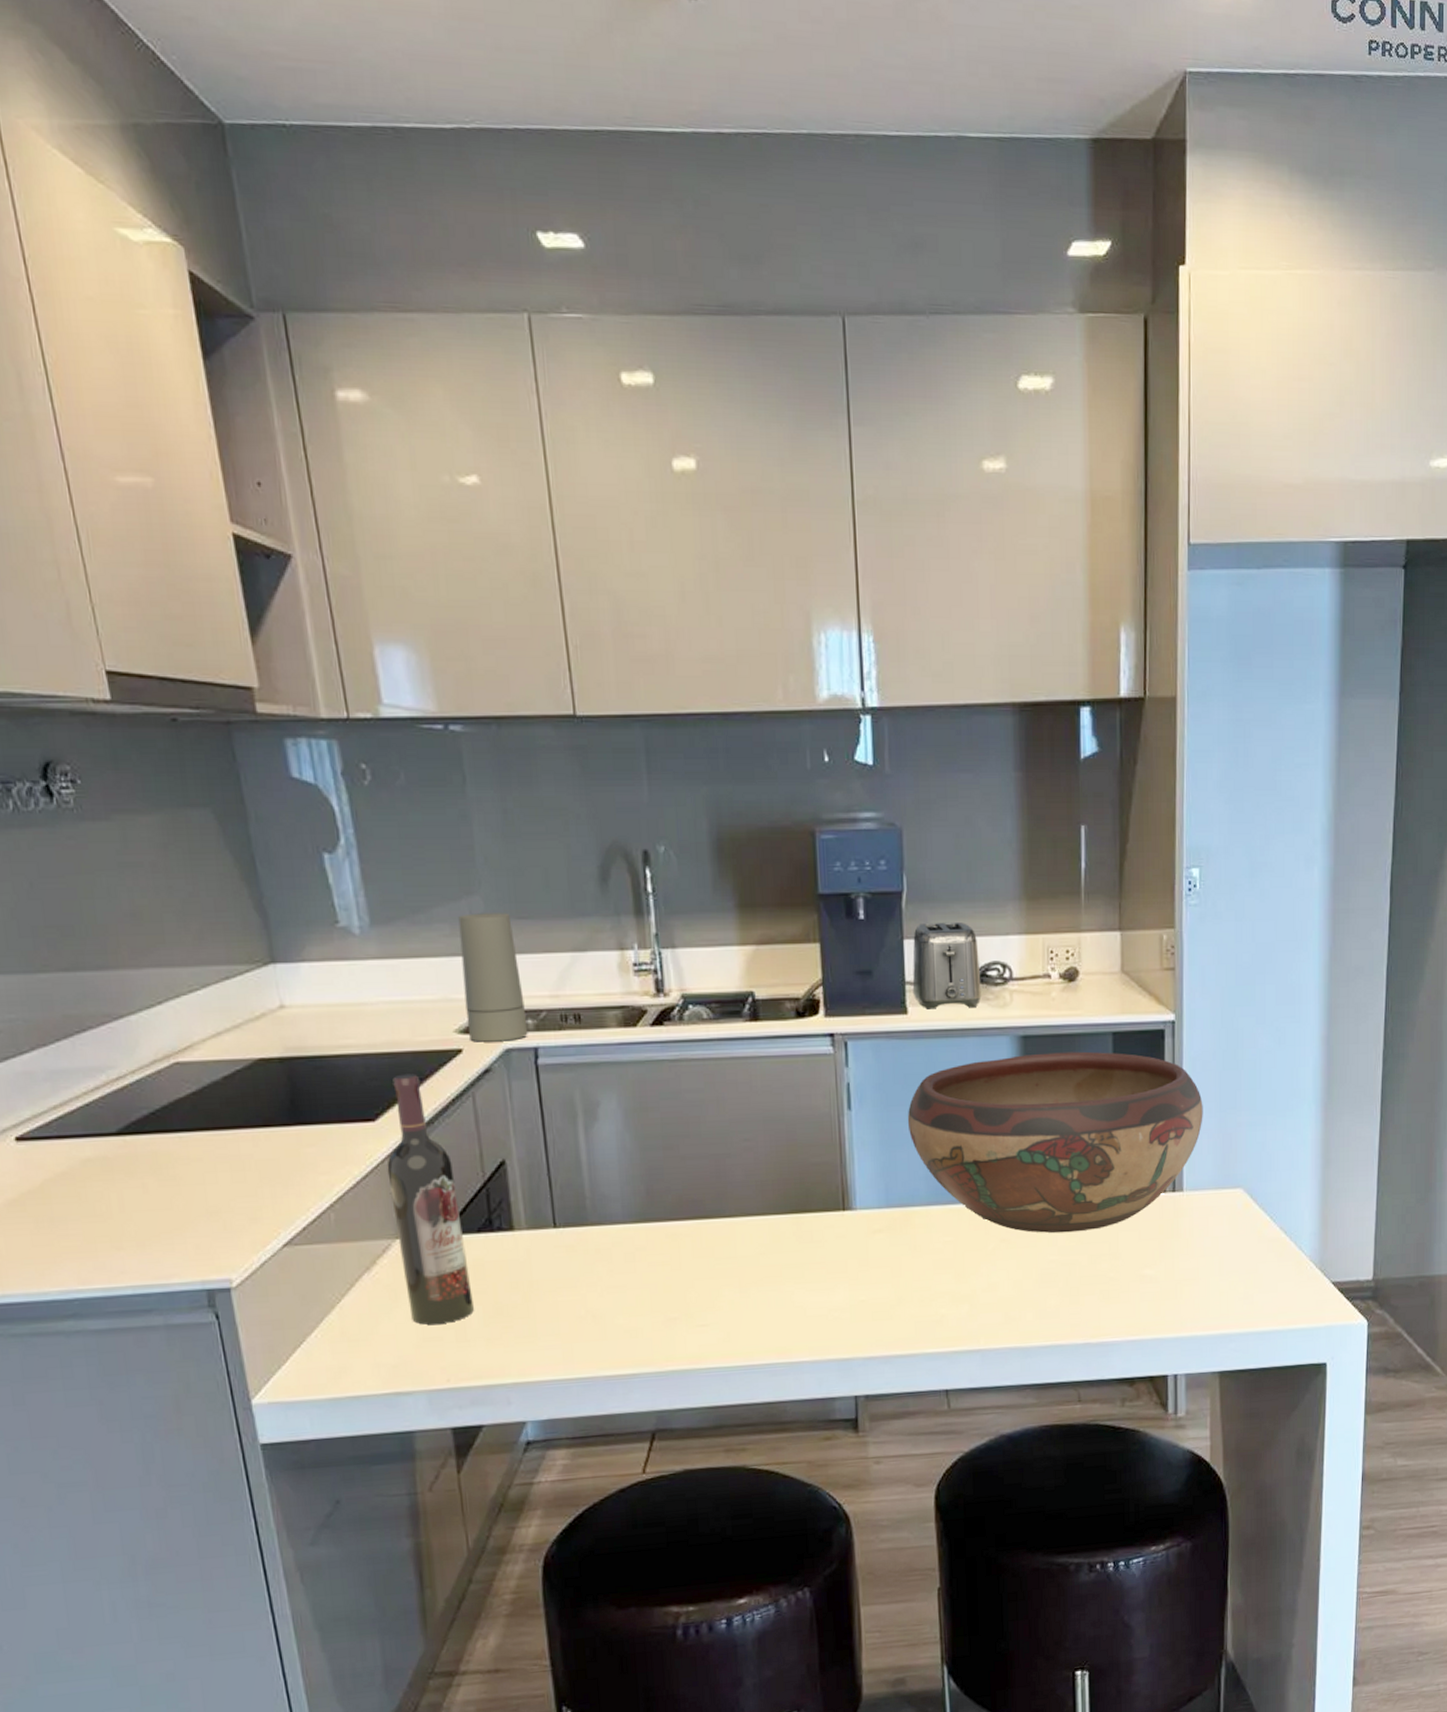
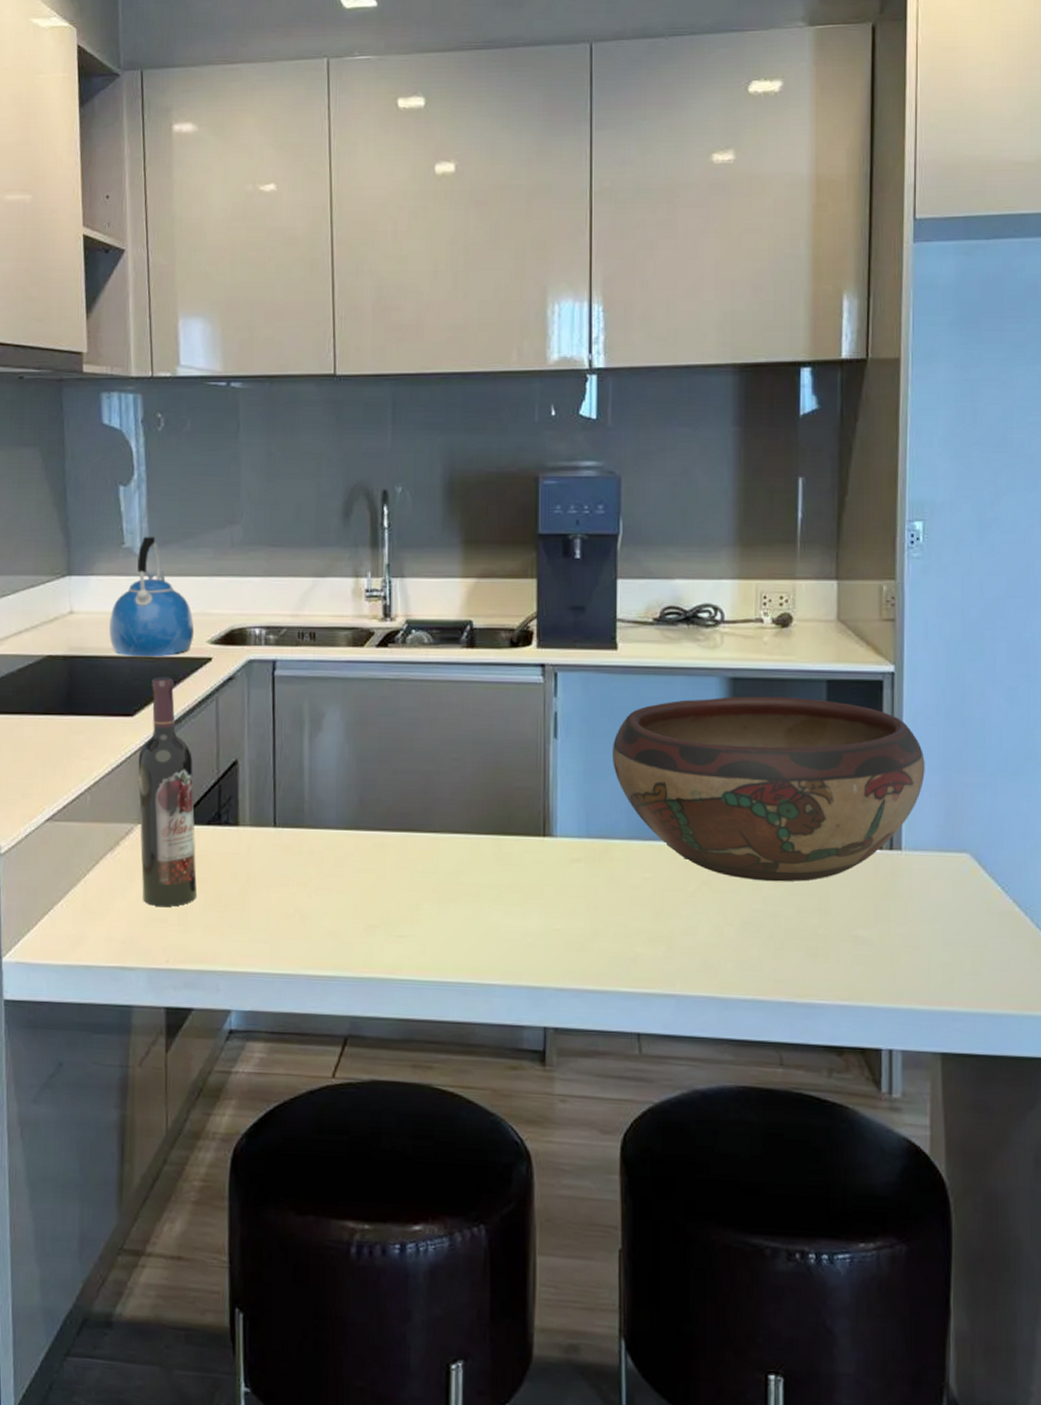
kettle: none [331,912,437,1053] -> present [108,536,194,656]
canister: present [458,913,528,1042] -> none [218,540,269,653]
toaster: present [912,921,982,1010] -> none [623,564,692,648]

